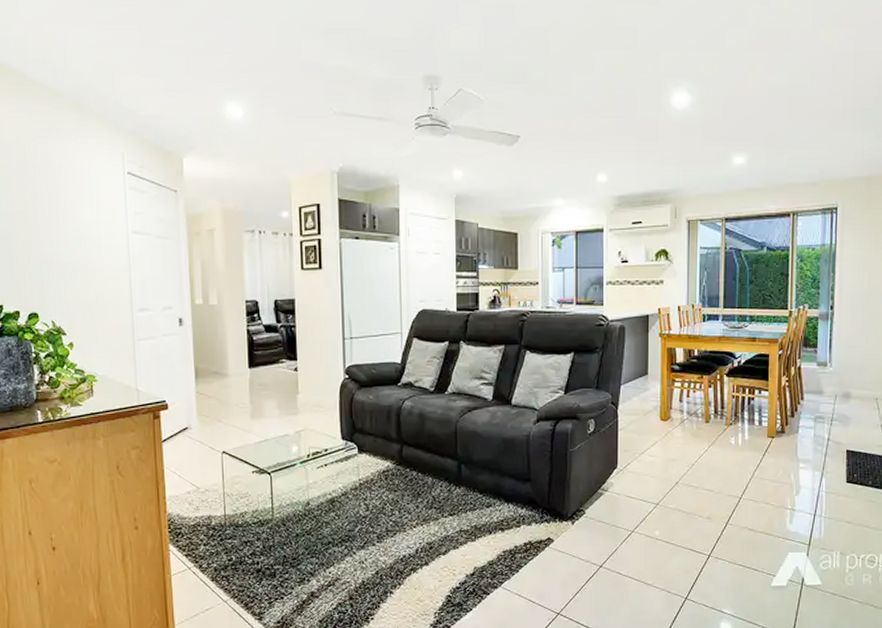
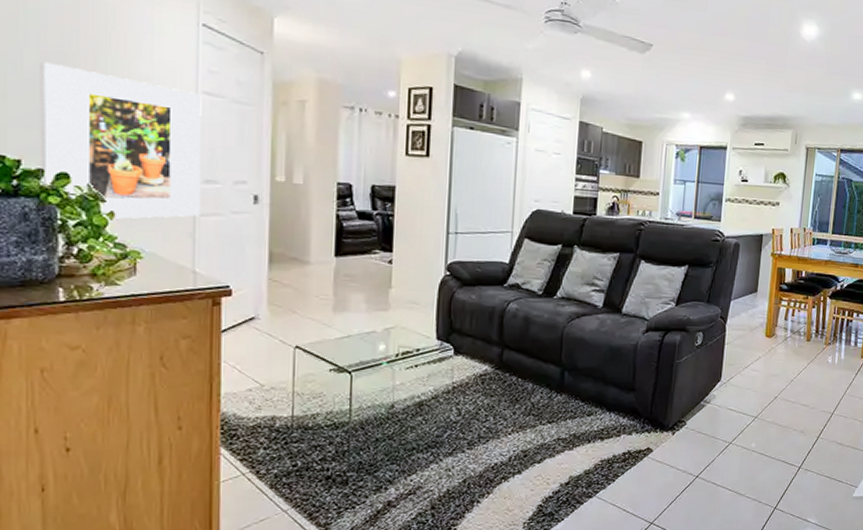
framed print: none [10,221,139,349] -> present [40,61,202,220]

